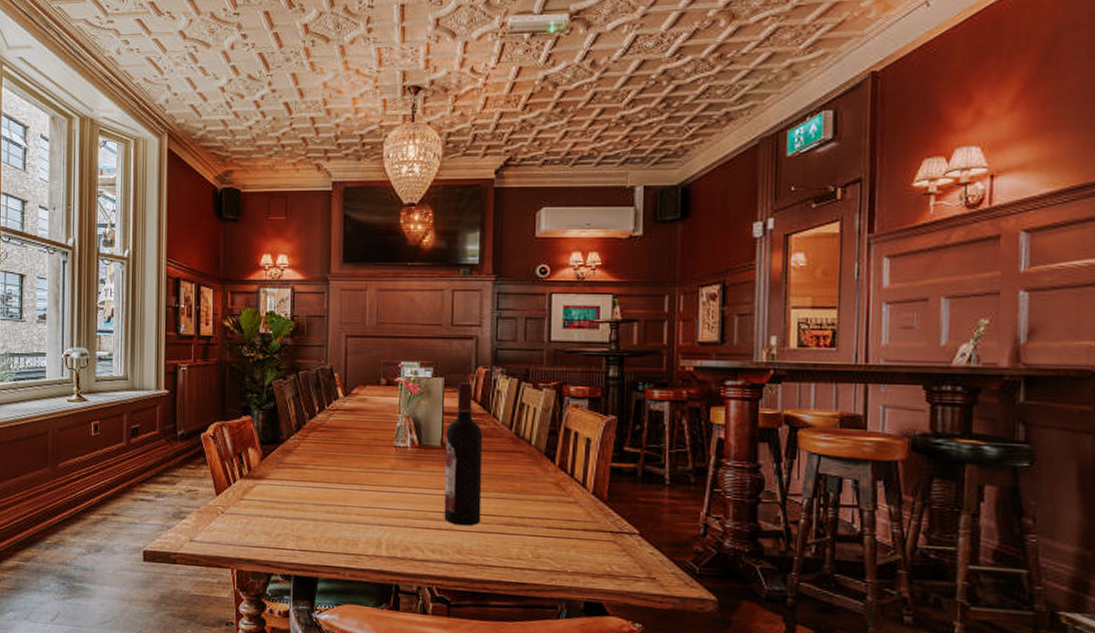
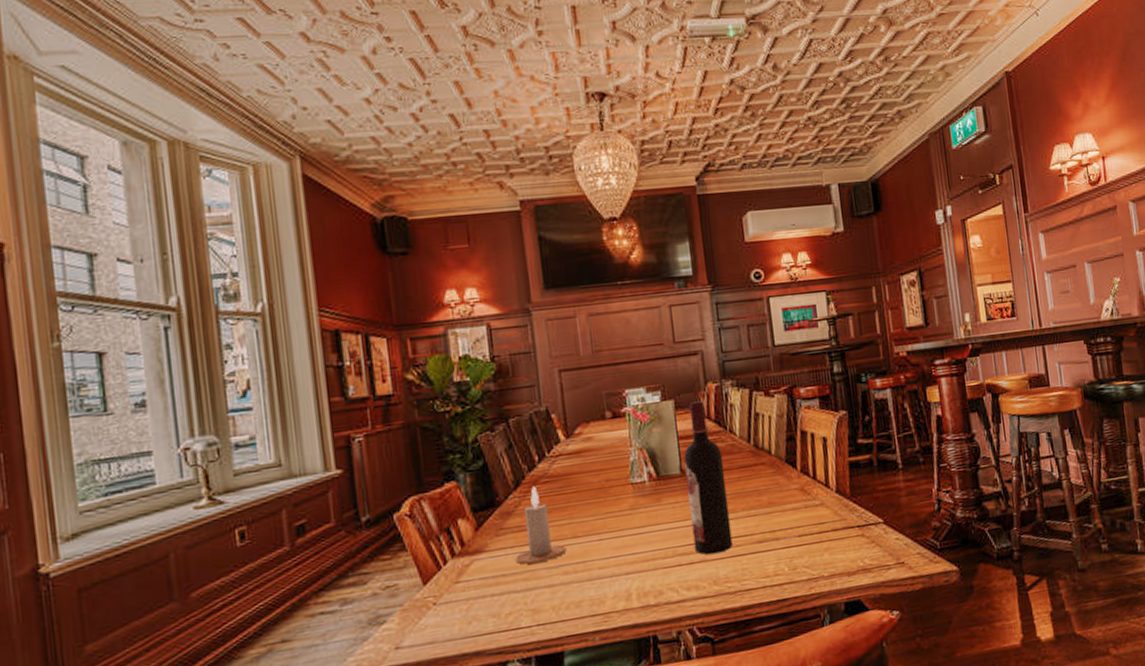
candle: none [289,432,332,499] -> present [515,486,567,565]

